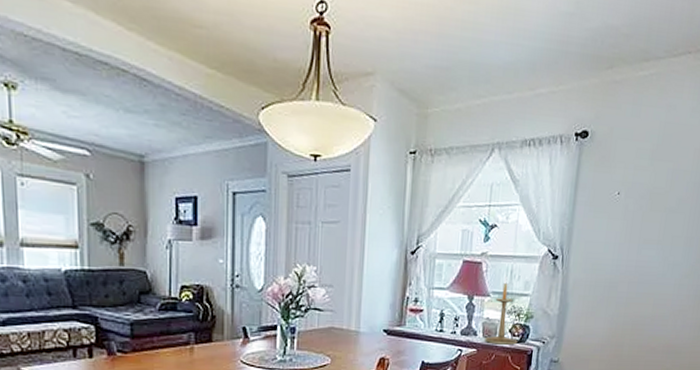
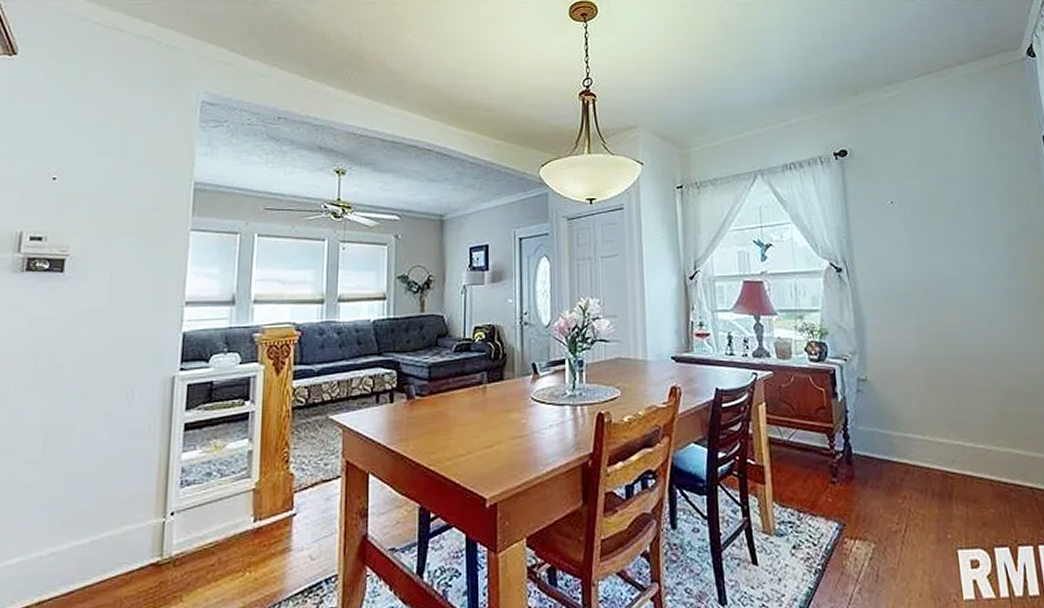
candlestick: present [485,275,518,345] -> none [780,292,816,365]

